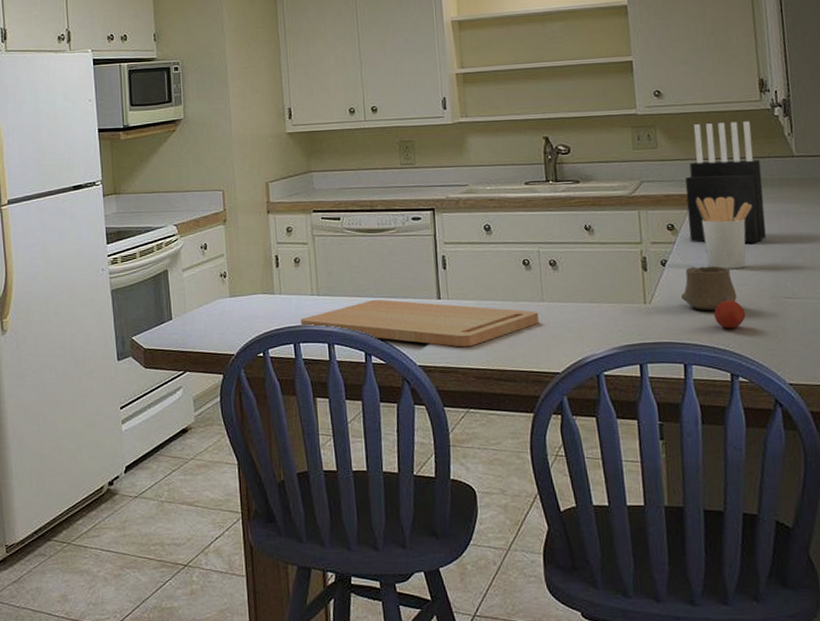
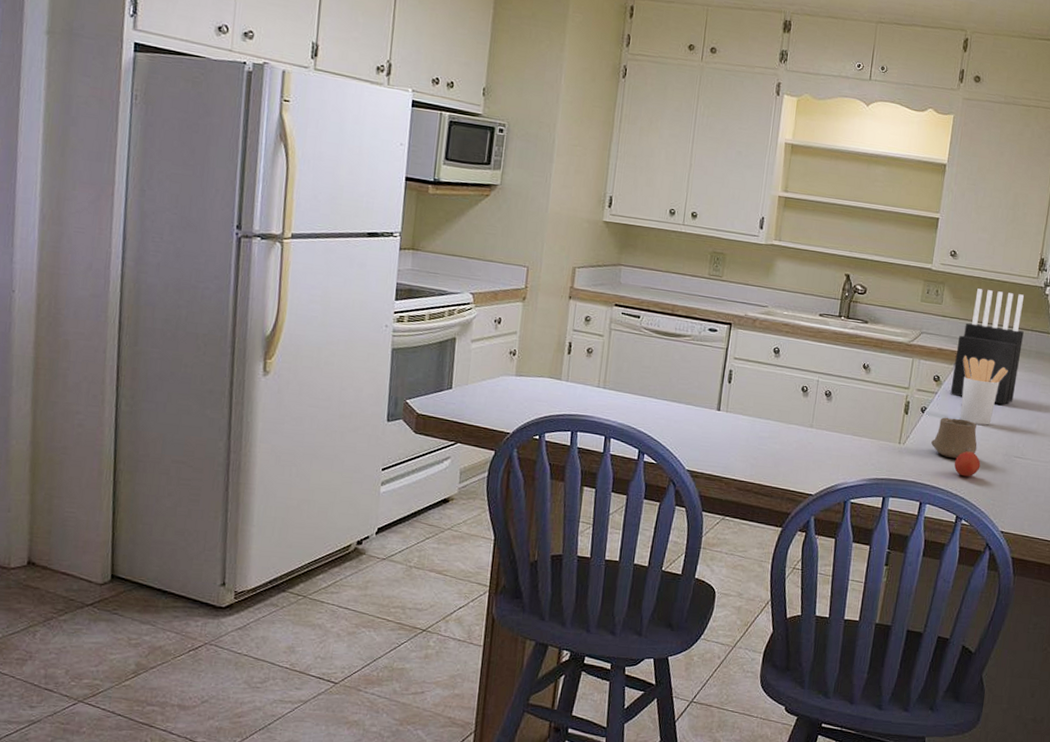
cutting board: present [300,299,540,347] -> none [581,401,806,460]

